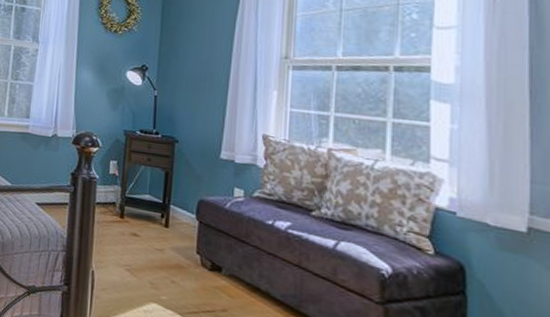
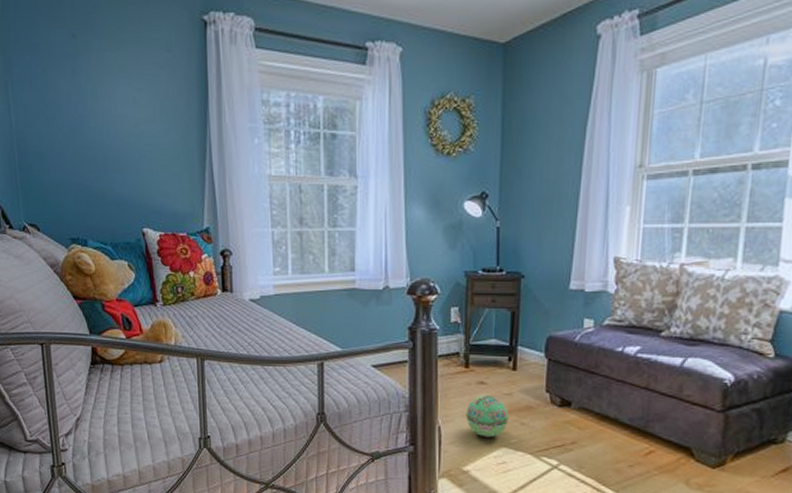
ball: none [118,246,160,291] -> present [466,394,509,438]

